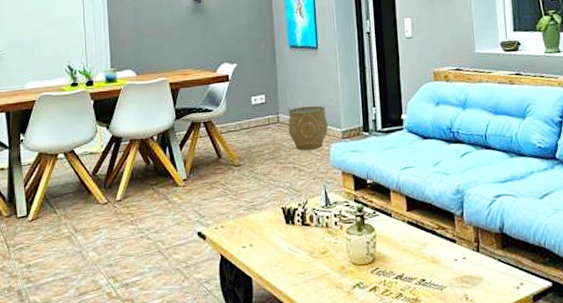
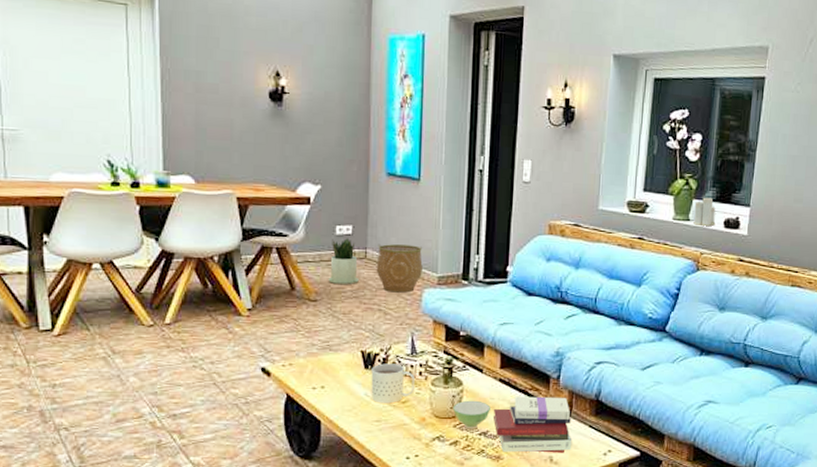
planter: none [248,106,276,149] -> present [328,238,360,285]
mug: none [292,216,332,256] -> present [370,363,415,404]
bowl: none [368,244,403,274] -> present [452,400,490,429]
books: none [405,233,485,294] -> present [492,396,572,453]

